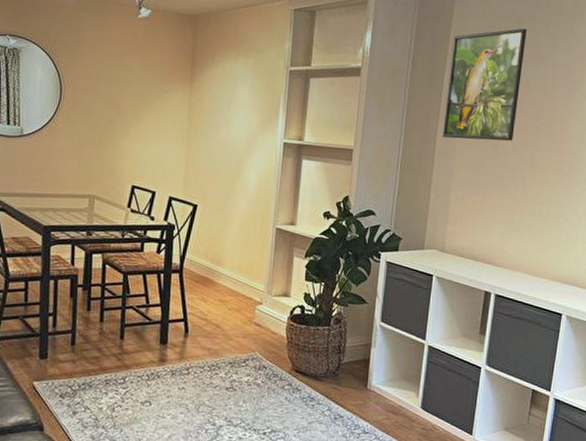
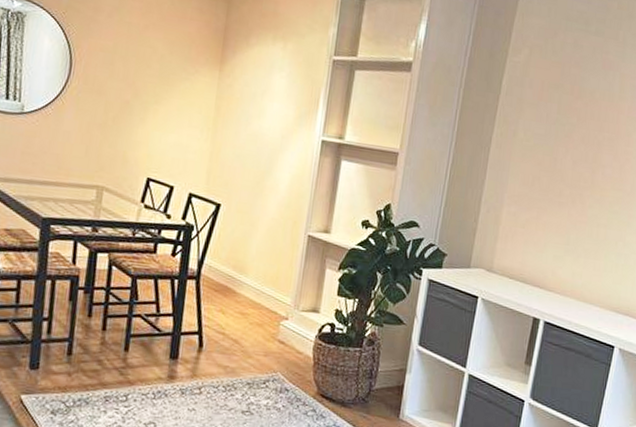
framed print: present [443,28,527,141] -> none [498,31,595,155]

